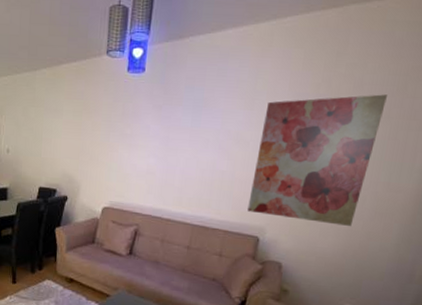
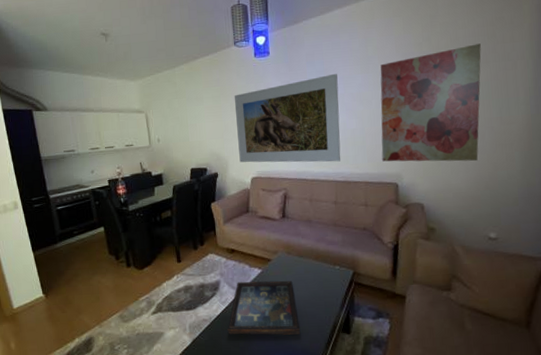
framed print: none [93,104,217,204] -> present [234,73,341,163]

